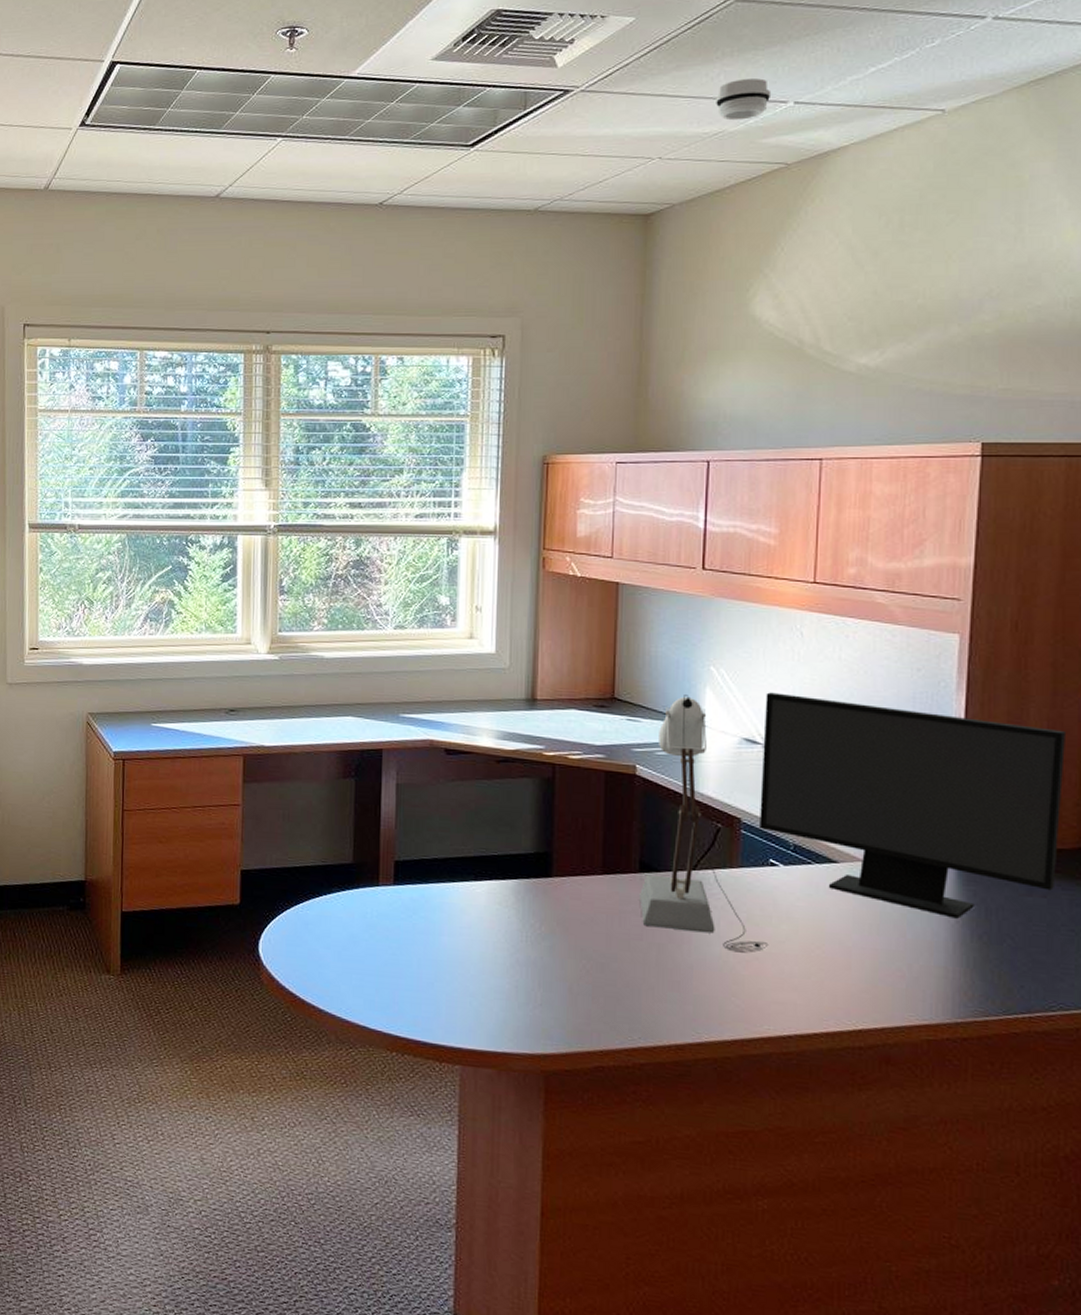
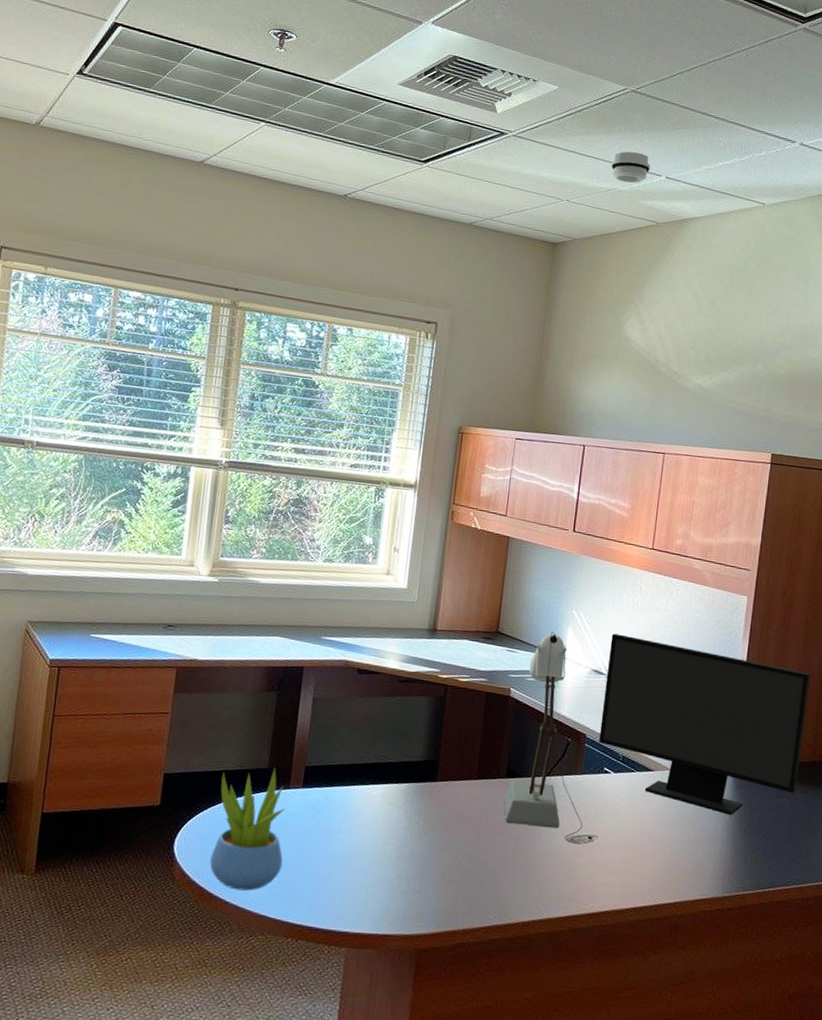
succulent plant: none [299,862,379,998] -> present [210,767,287,891]

